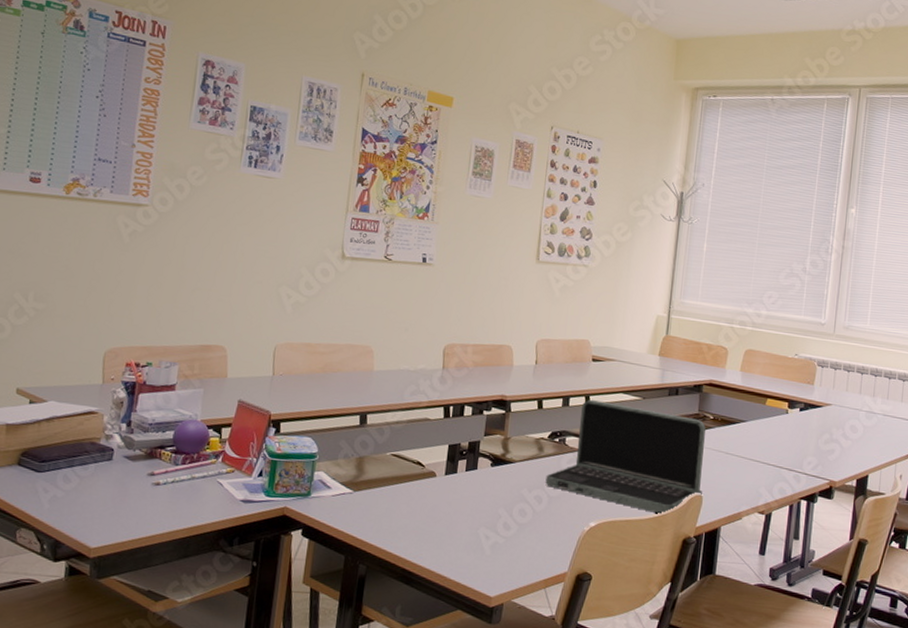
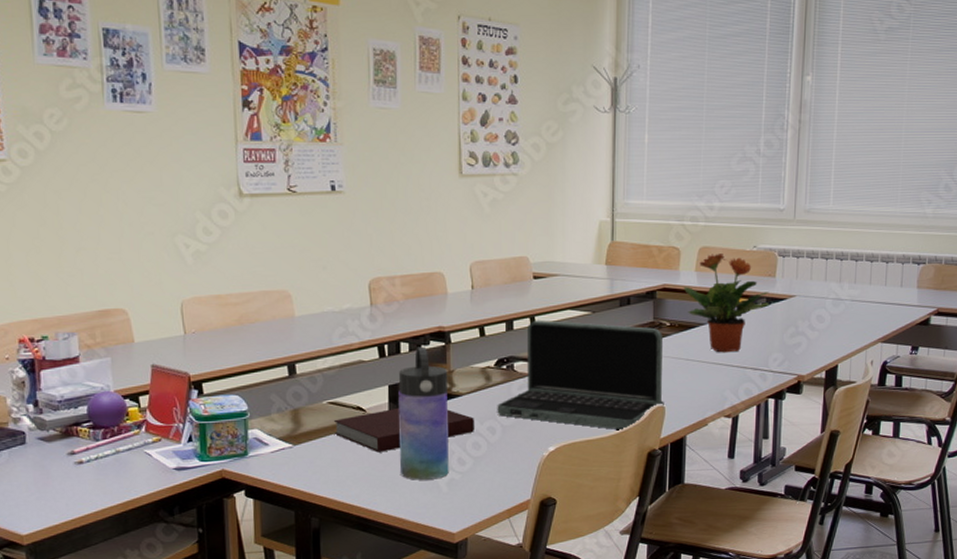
notebook: none [392,467,524,508] -> present [333,407,475,453]
water bottle: none [449,411,505,541] -> present [398,346,449,480]
potted plant: none [728,357,808,451] -> present [683,254,770,353]

